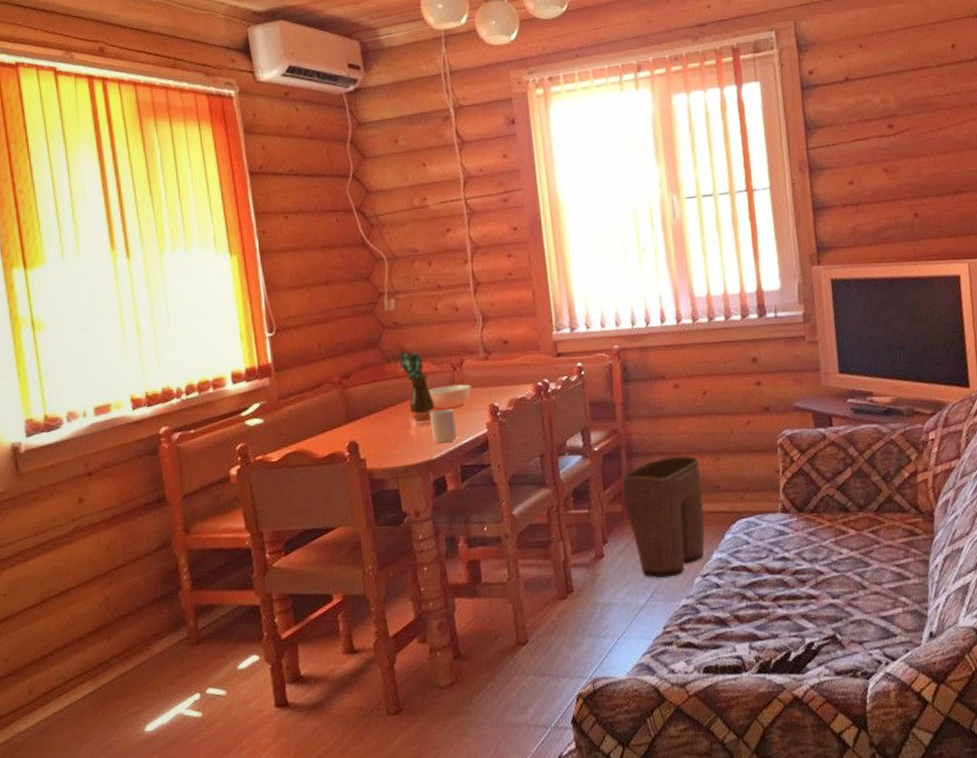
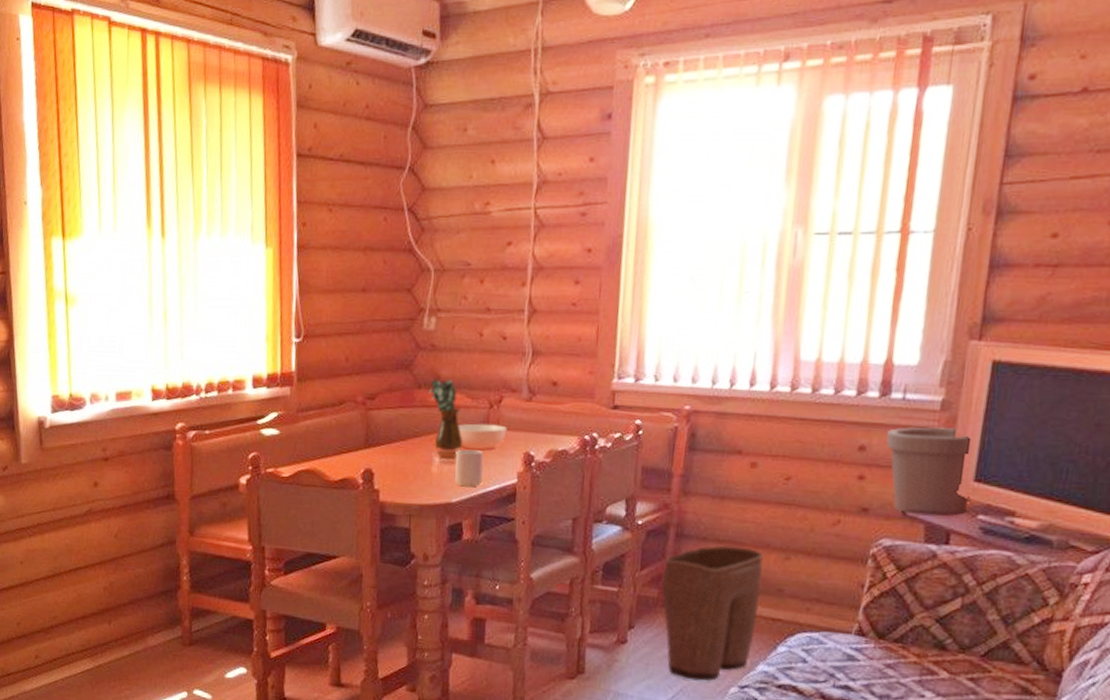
flower pot: none [770,334,839,407] -> present [886,426,972,517]

